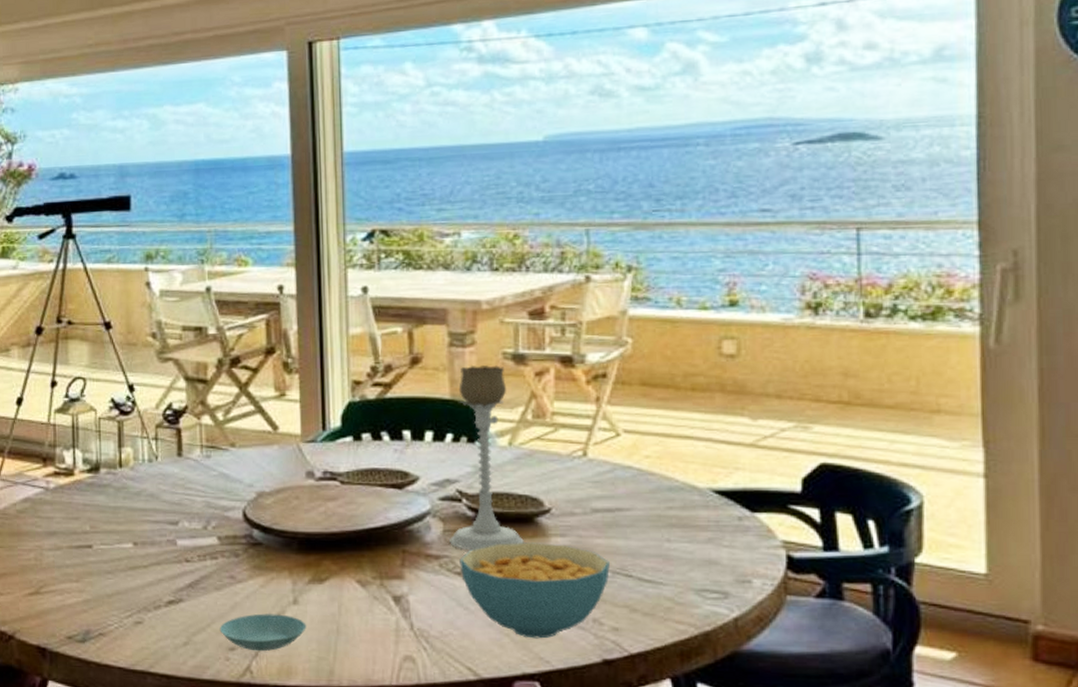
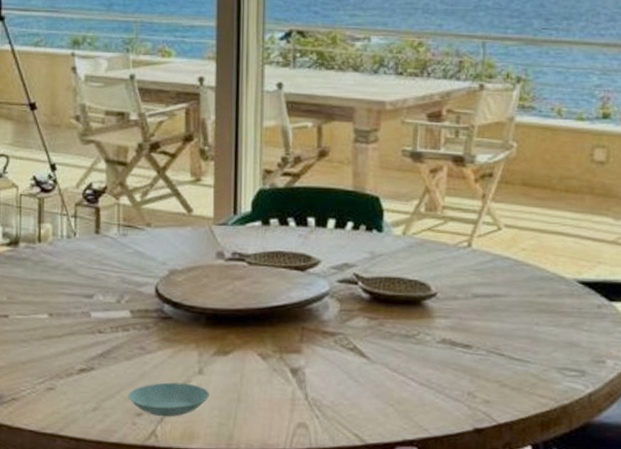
candle holder: present [449,365,524,551] -> none [345,161,411,329]
cereal bowl: present [459,542,610,639] -> none [353,322,485,409]

